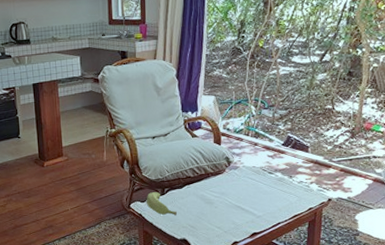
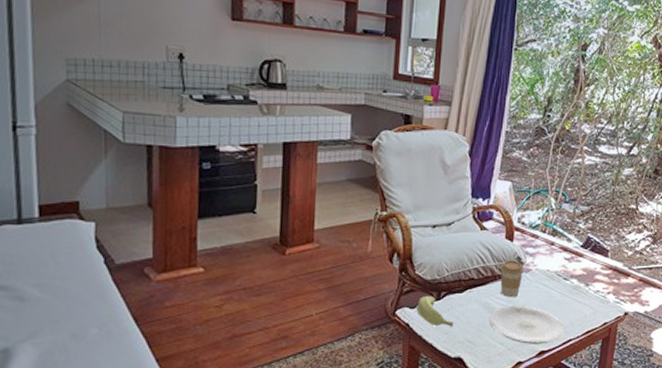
plate: none [206,197,273,228] -> present [489,306,564,344]
coffee cup: none [211,160,232,191] -> present [500,260,524,298]

